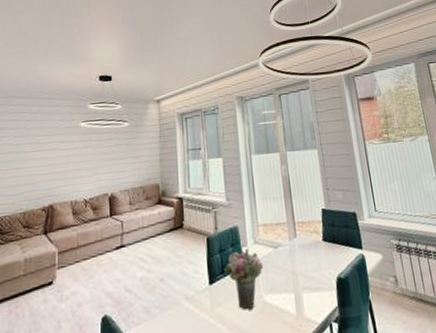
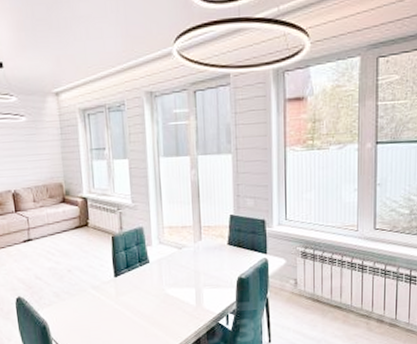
flower bouquet: present [223,248,263,310] -> none [128,247,166,300]

